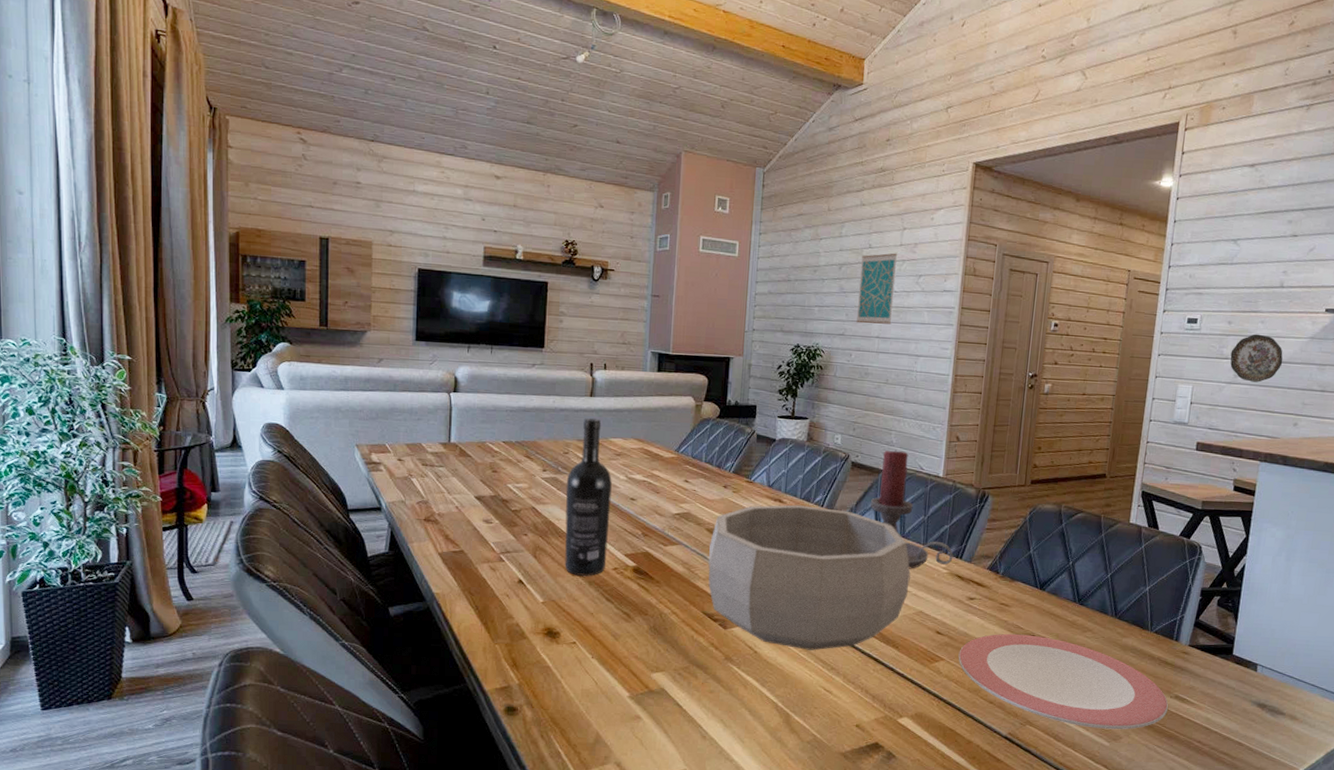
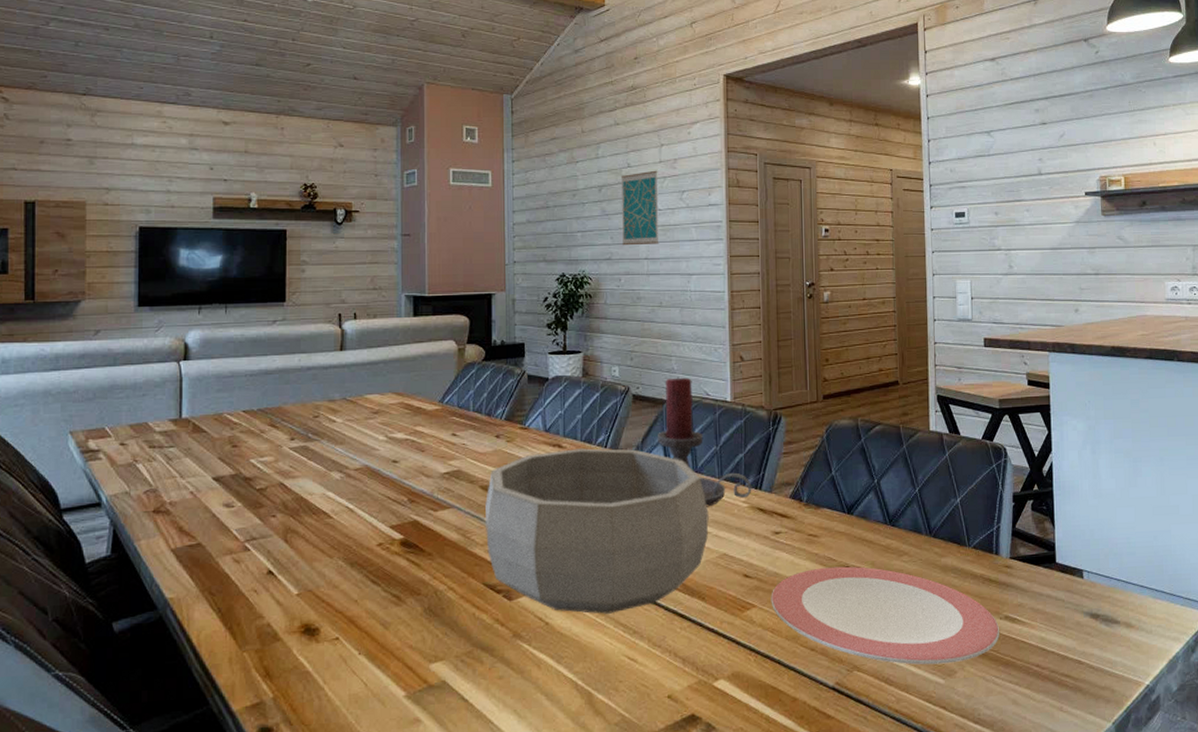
wine bottle: present [565,417,612,576] -> none [318,374,370,557]
decorative plate: present [1230,334,1283,383] -> none [1002,222,1054,271]

